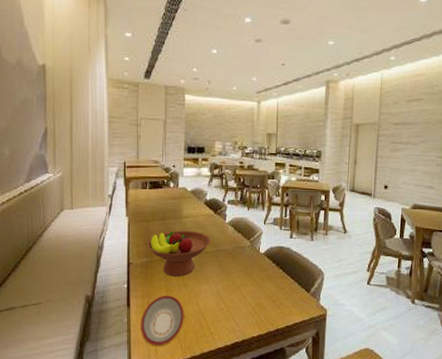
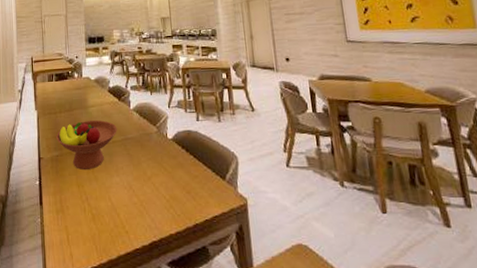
plate: present [141,295,184,347] -> none [54,190,98,251]

